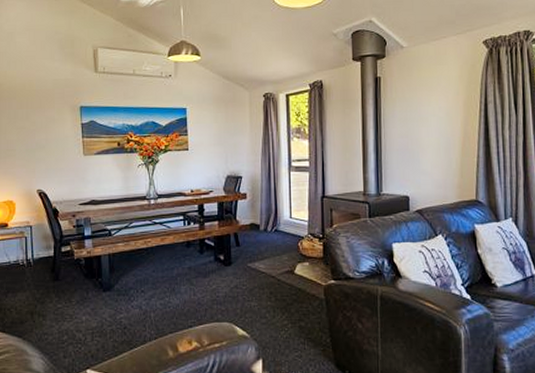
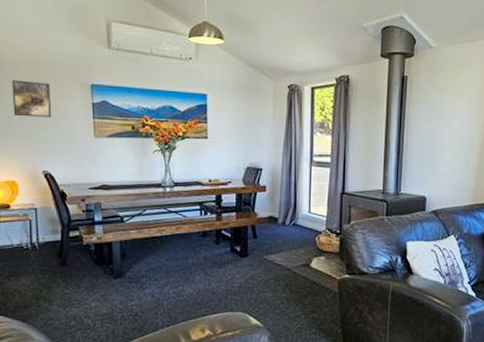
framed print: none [10,107,45,141] -> present [12,80,52,118]

